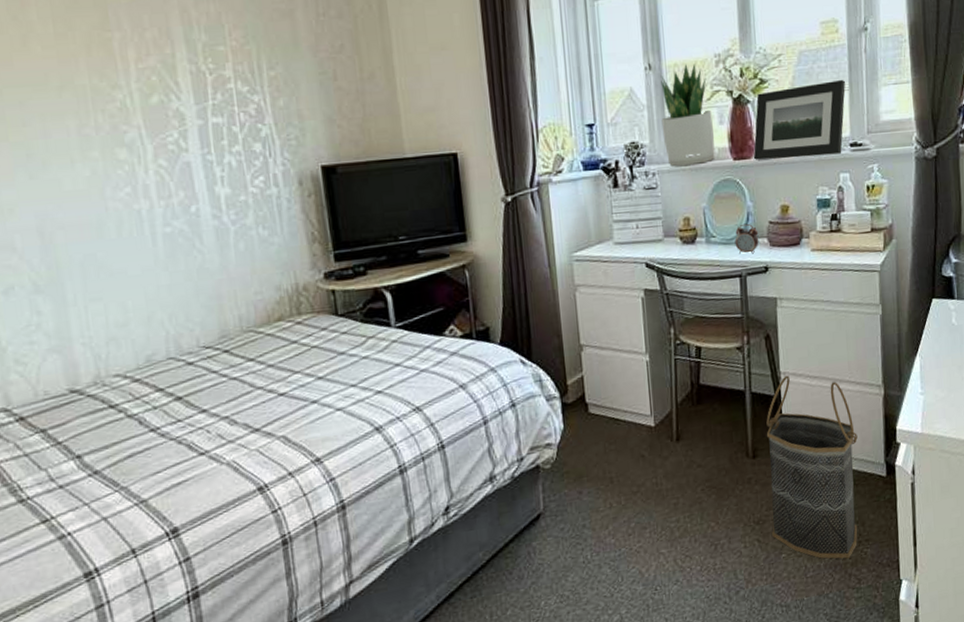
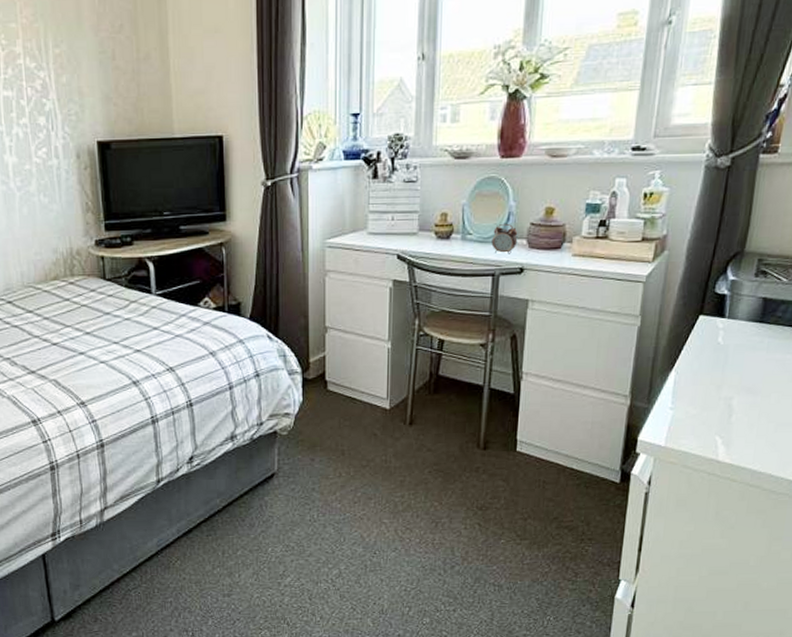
planter: present [660,63,715,167] -> none [429,55,484,162]
picture frame: present [753,79,846,160] -> none [522,77,638,160]
basket: present [766,375,858,559] -> none [494,376,595,553]

